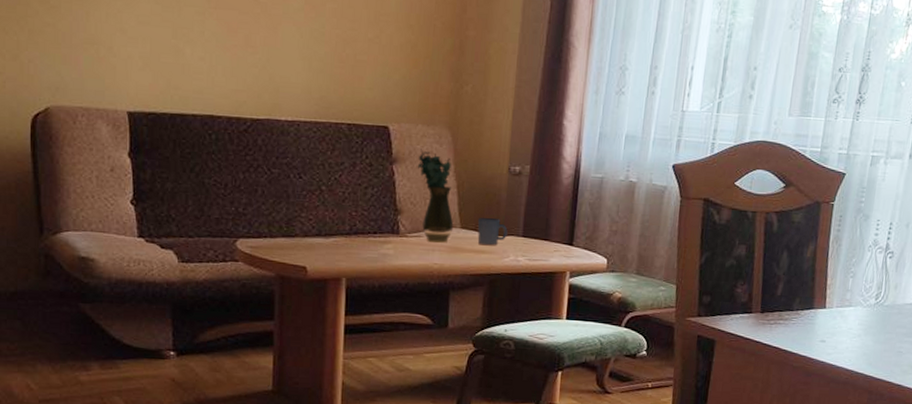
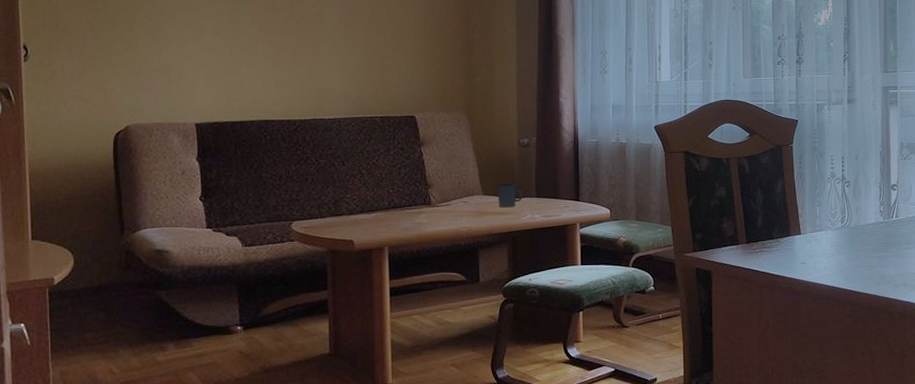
vase: present [418,149,454,244] -> none [442,132,477,210]

